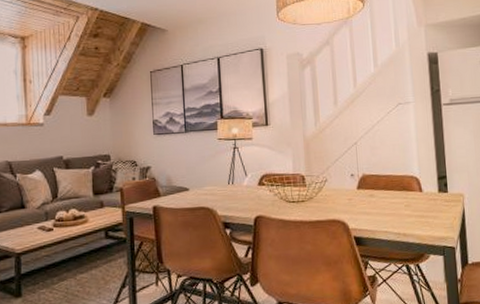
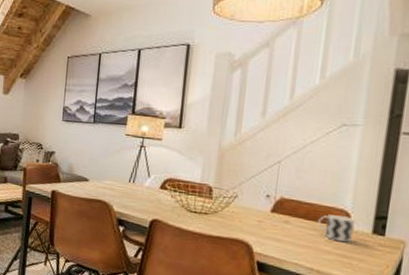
cup: none [396,181,425,204] -> present [318,214,355,242]

